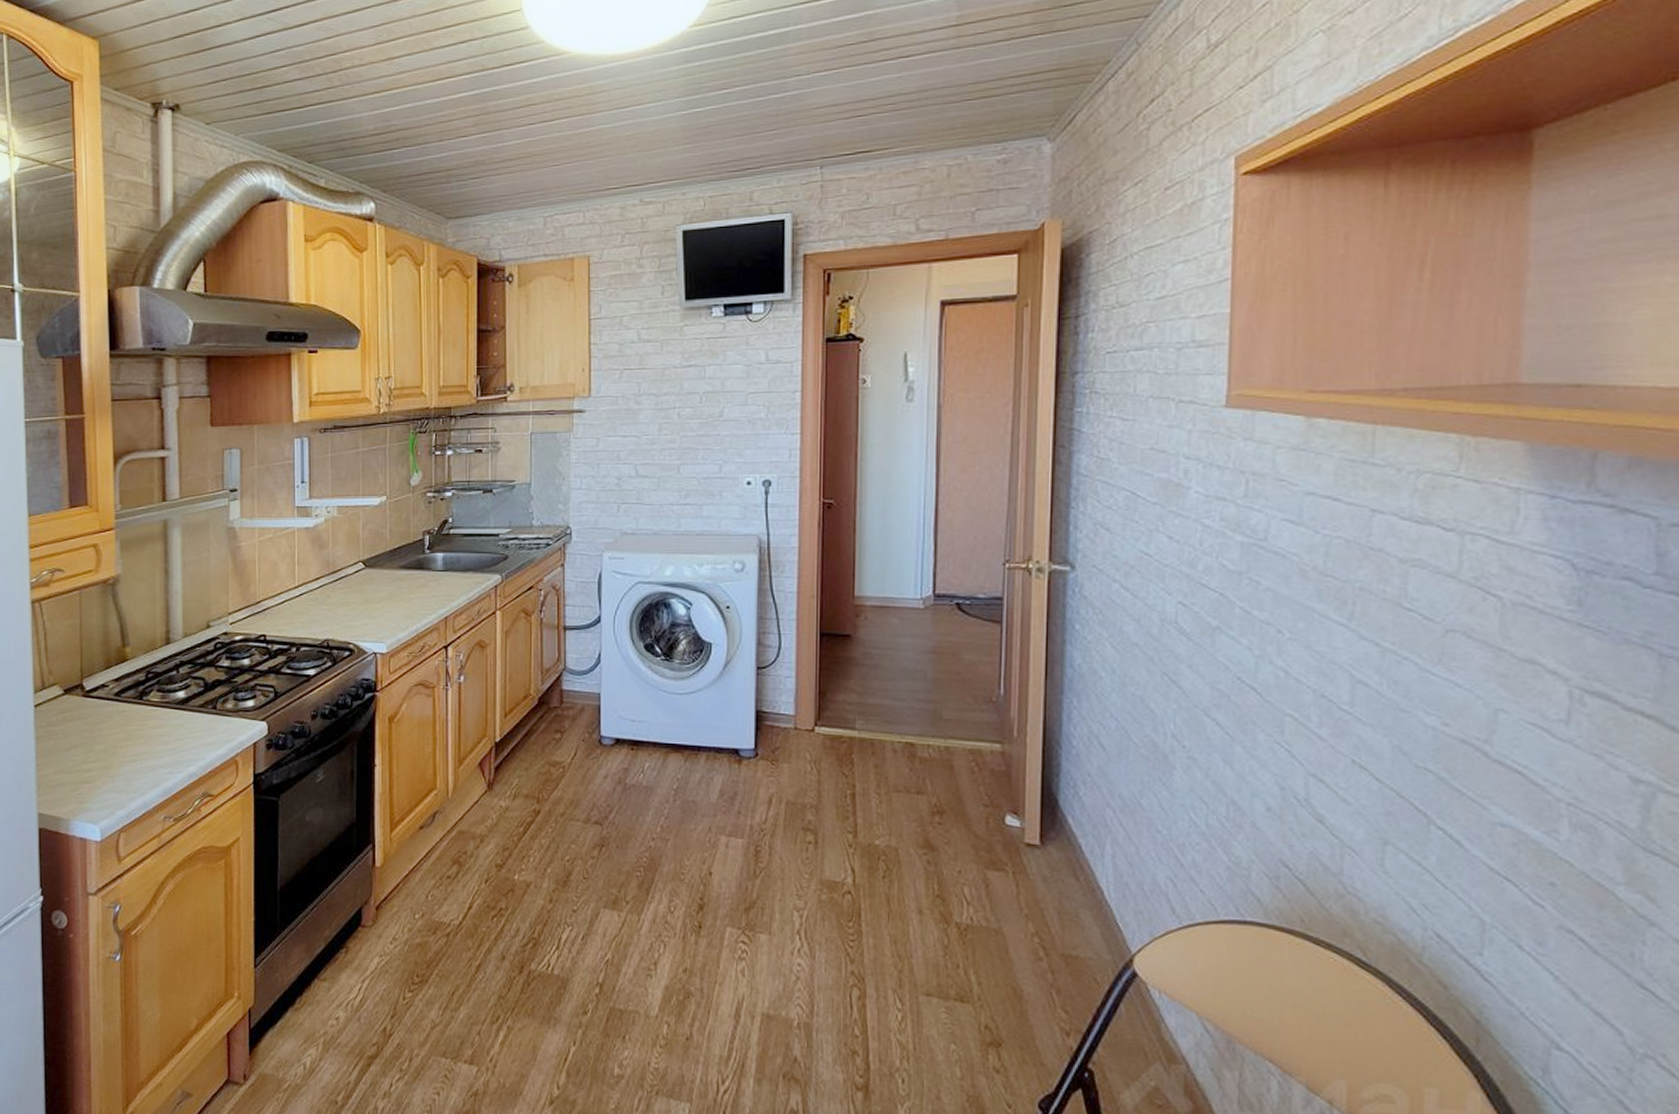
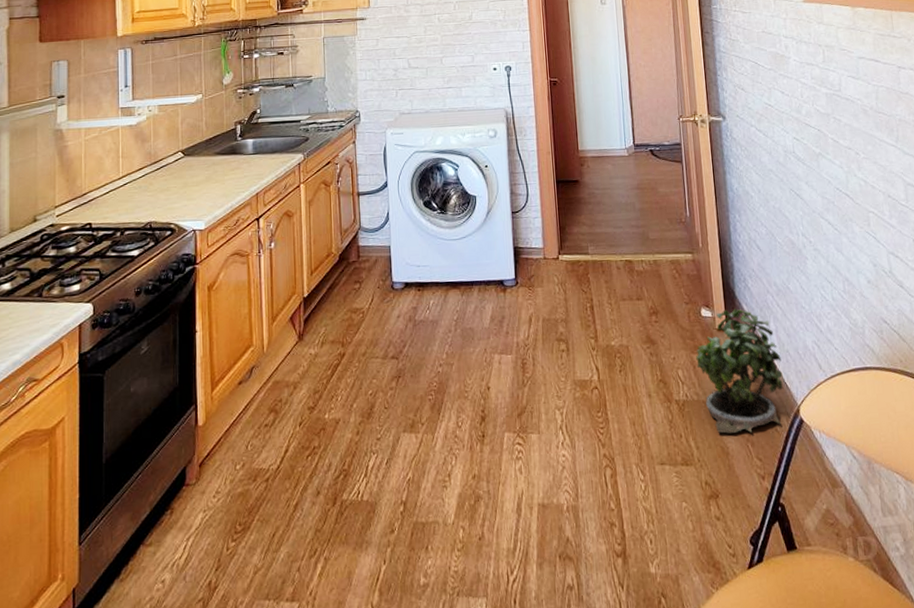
potted plant: none [991,820,1116,977] -> present [696,308,783,434]

